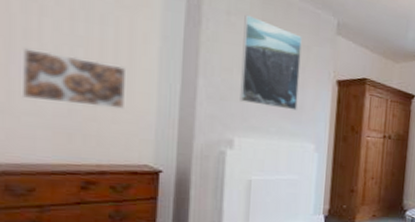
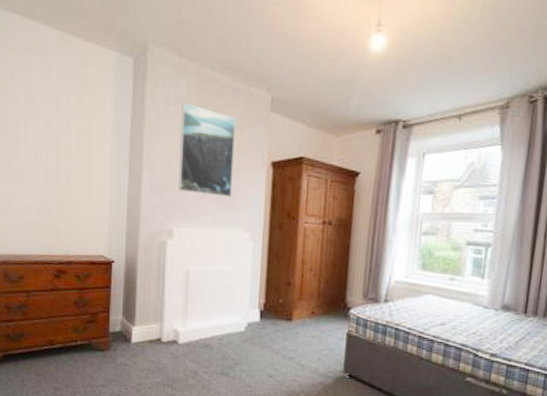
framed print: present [21,48,125,109] -> none [14,155,85,204]

